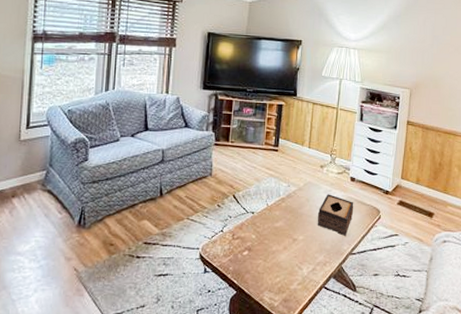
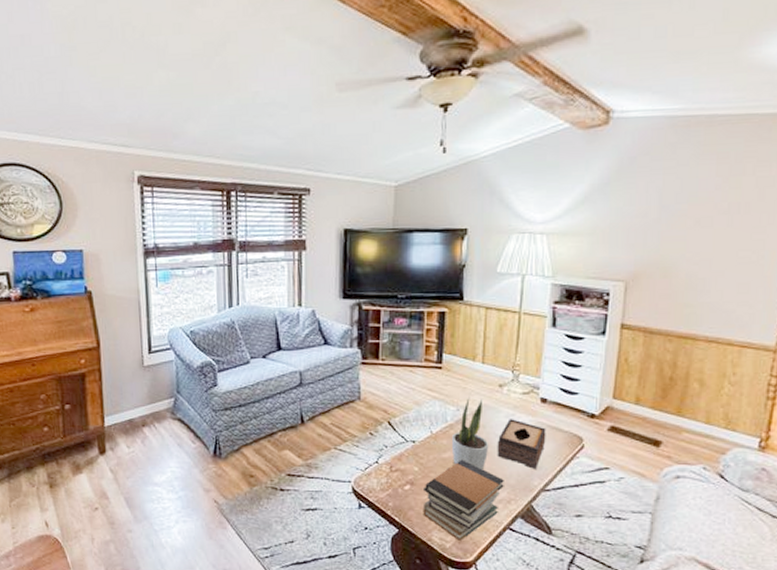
book stack: none [257,228,322,299] -> present [423,459,504,541]
potted plant: none [283,175,312,237] -> present [452,397,489,470]

